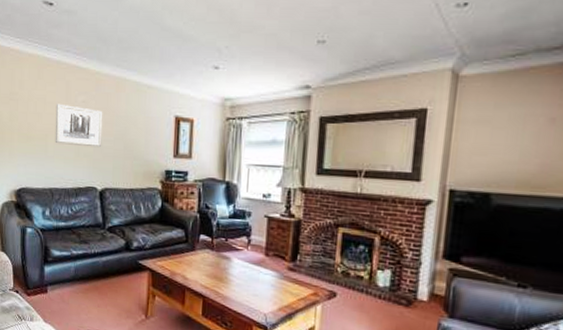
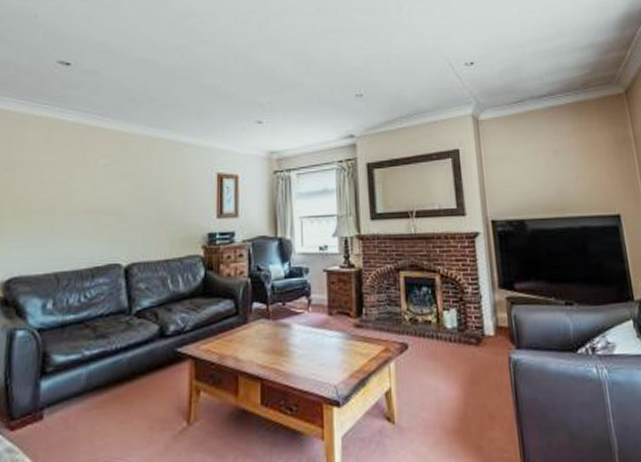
wall art: present [55,103,103,148] -> none [65,169,131,217]

